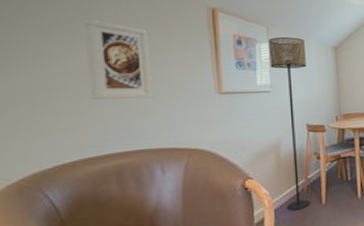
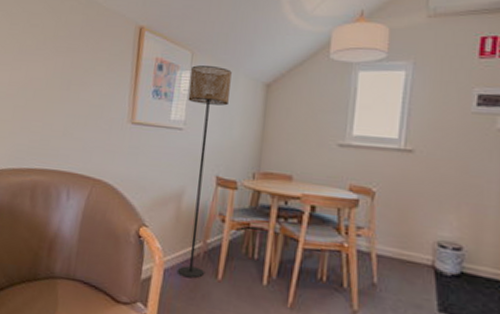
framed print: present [84,19,153,100] -> none [23,31,79,118]

